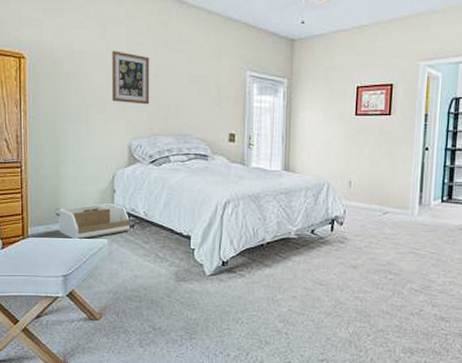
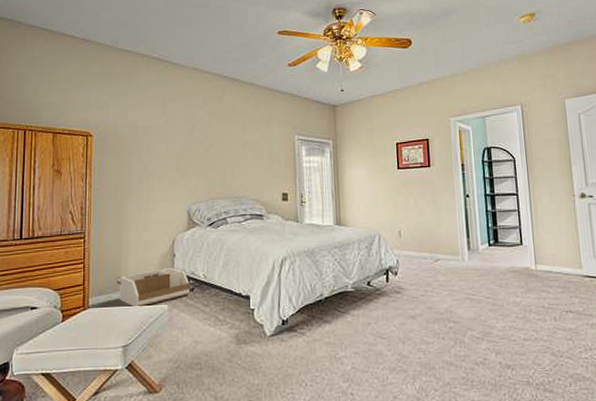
wall art: present [112,50,150,105] -> none [172,124,207,172]

